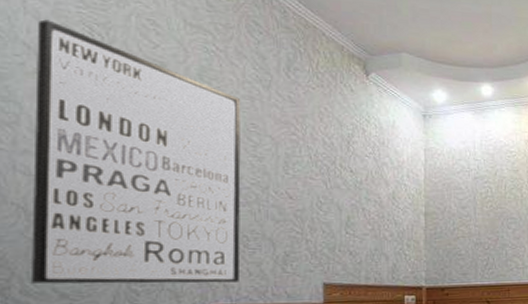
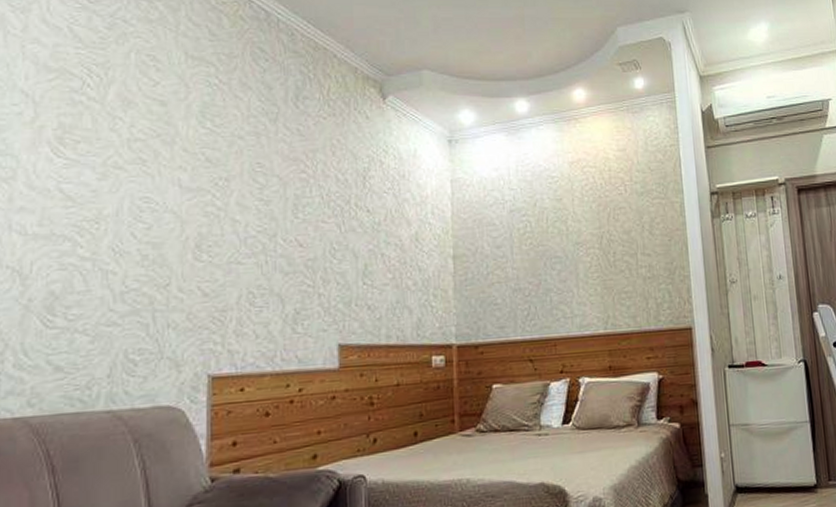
wall art: present [32,19,241,284] -> none [26,64,246,356]

